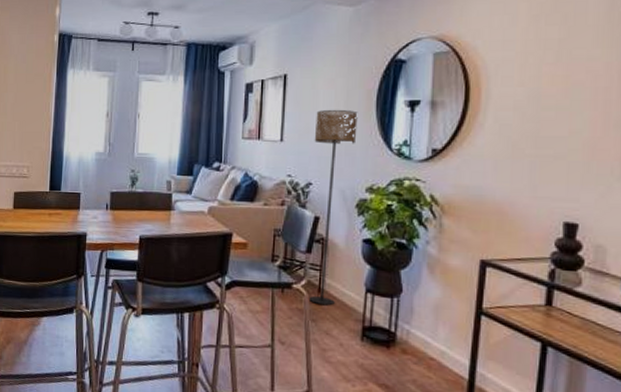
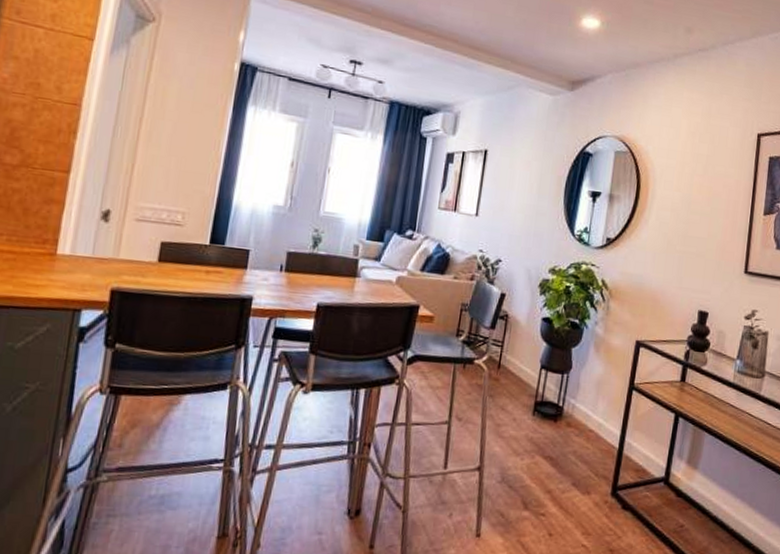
floor lamp: present [309,109,358,306] -> none [488,190,548,382]

